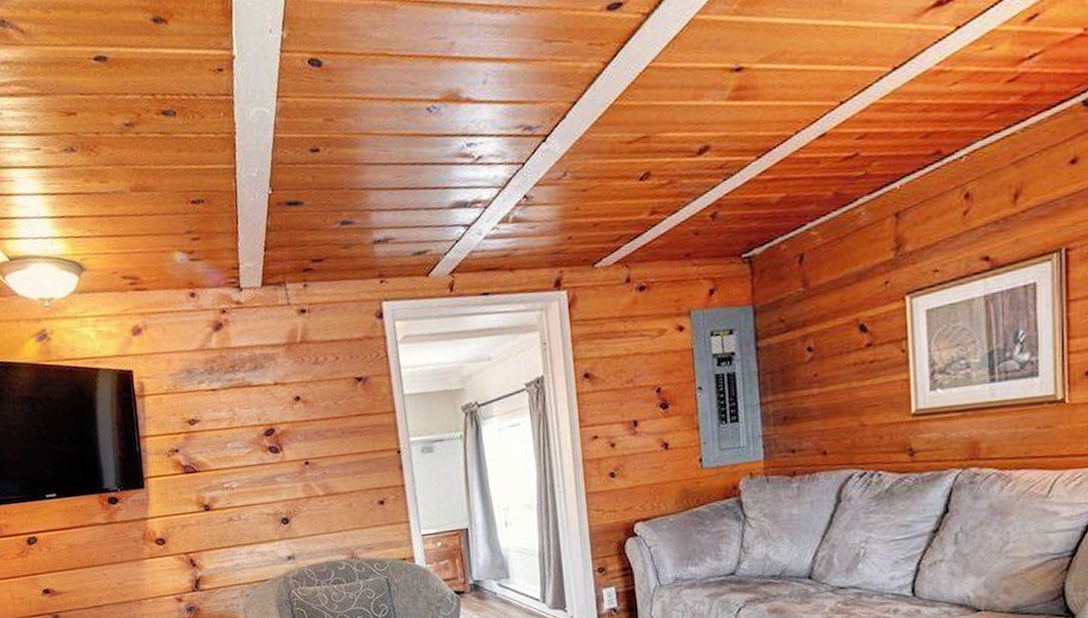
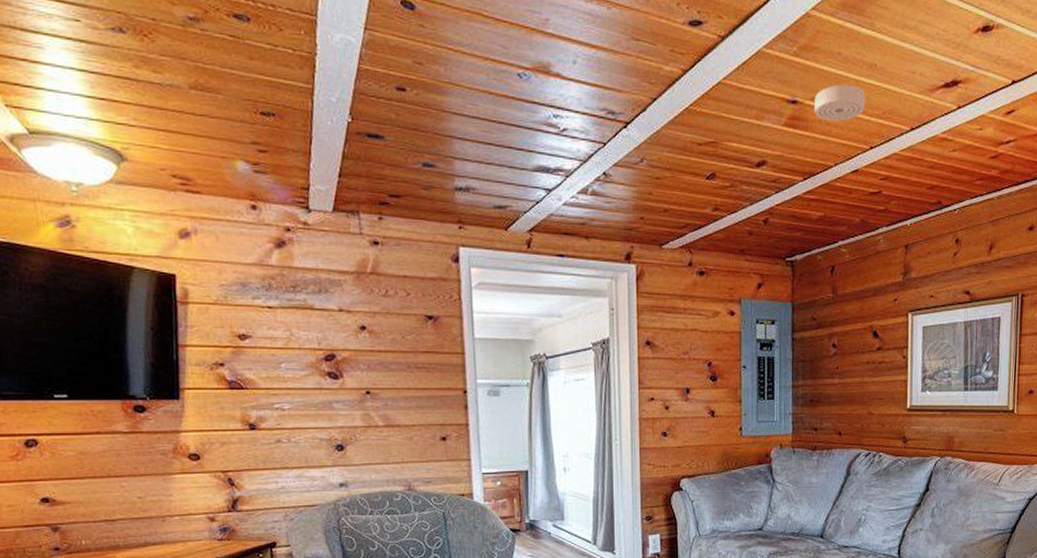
smoke detector: none [764,32,830,83] -> present [814,84,866,121]

